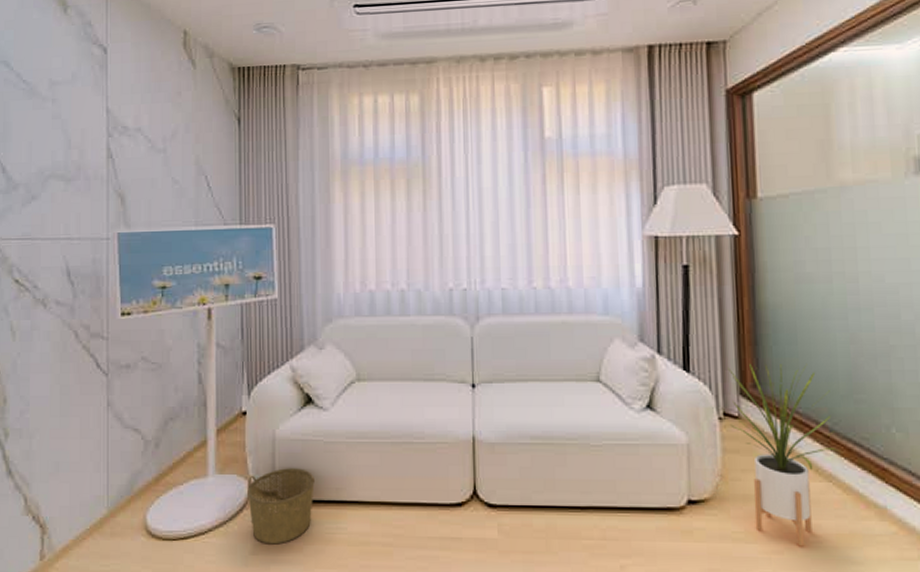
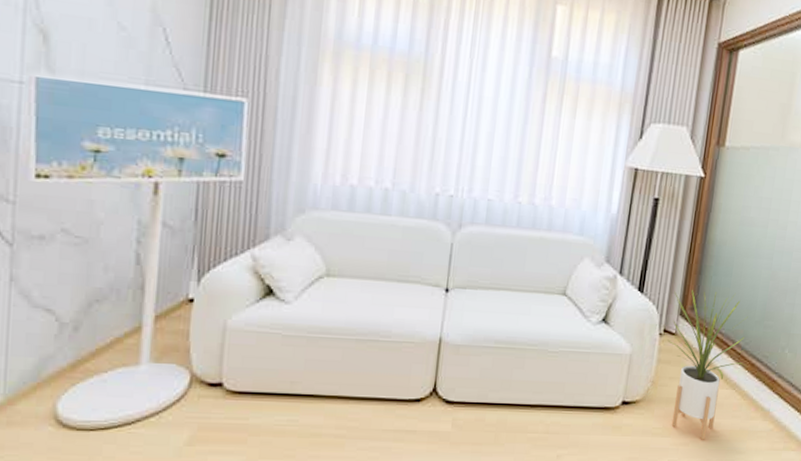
basket: present [247,468,315,545] -> none [187,359,268,436]

